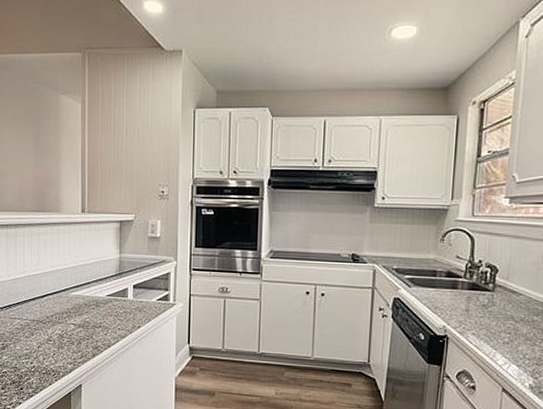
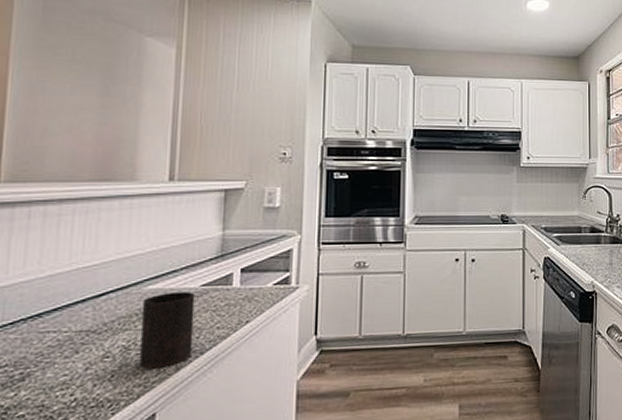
cup: none [70,299,103,353] -> present [140,292,195,369]

